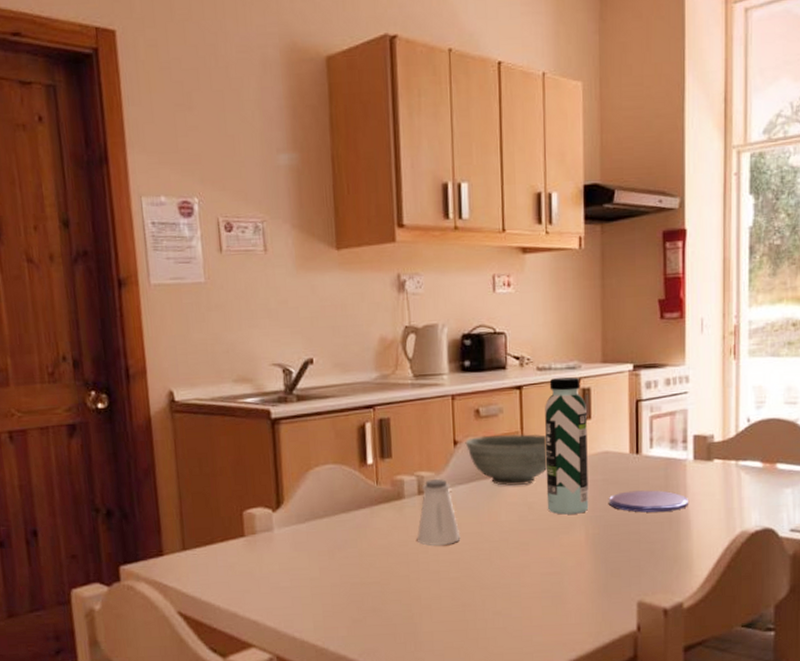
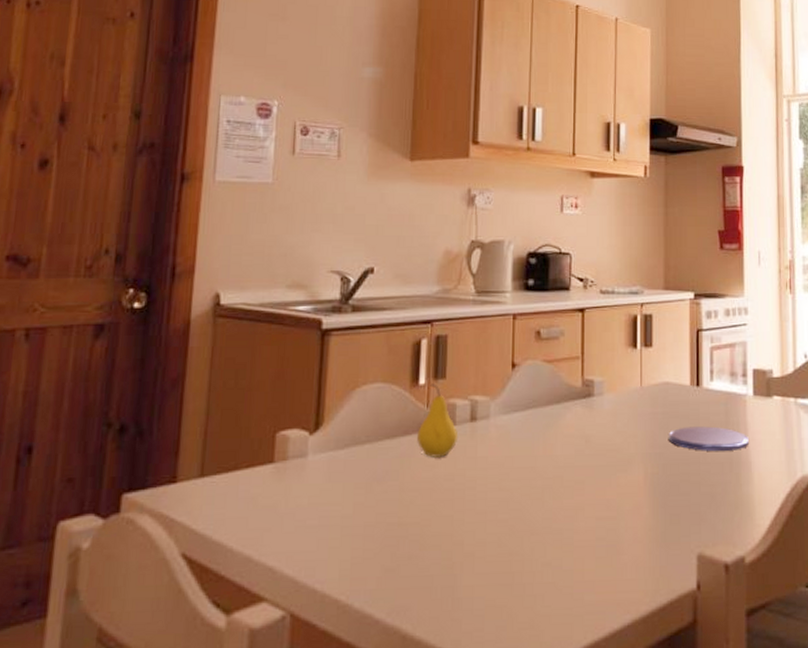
fruit: none [370,462,408,527] -> present [417,383,459,457]
saltshaker: present [417,479,461,547] -> none [464,405,512,482]
bowl: present [465,433,547,486] -> none [524,358,608,415]
water bottle: present [545,376,589,515] -> none [605,301,648,450]

